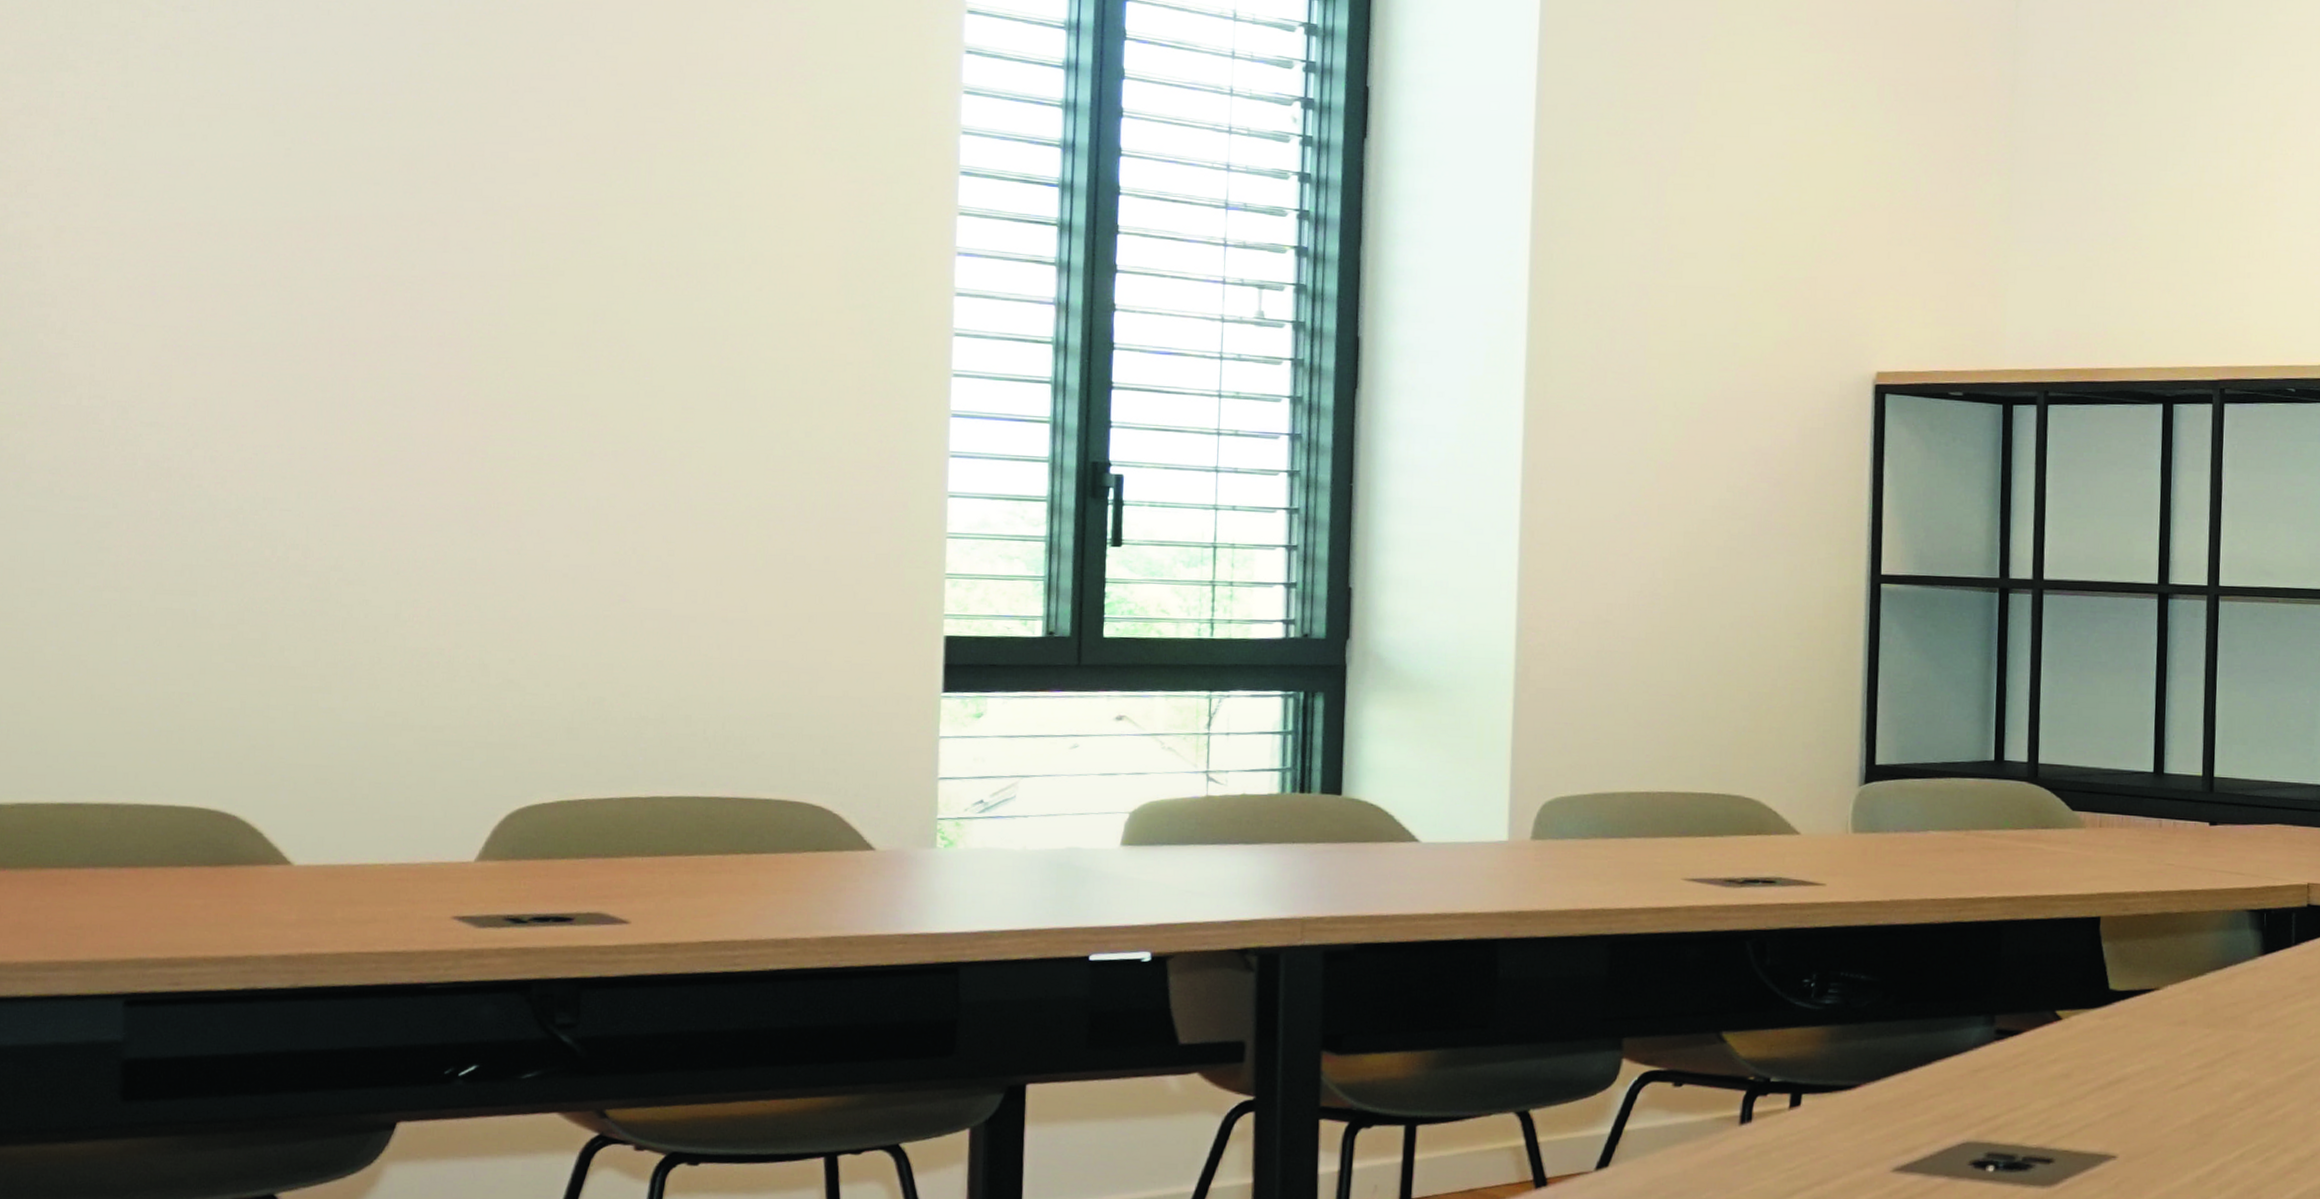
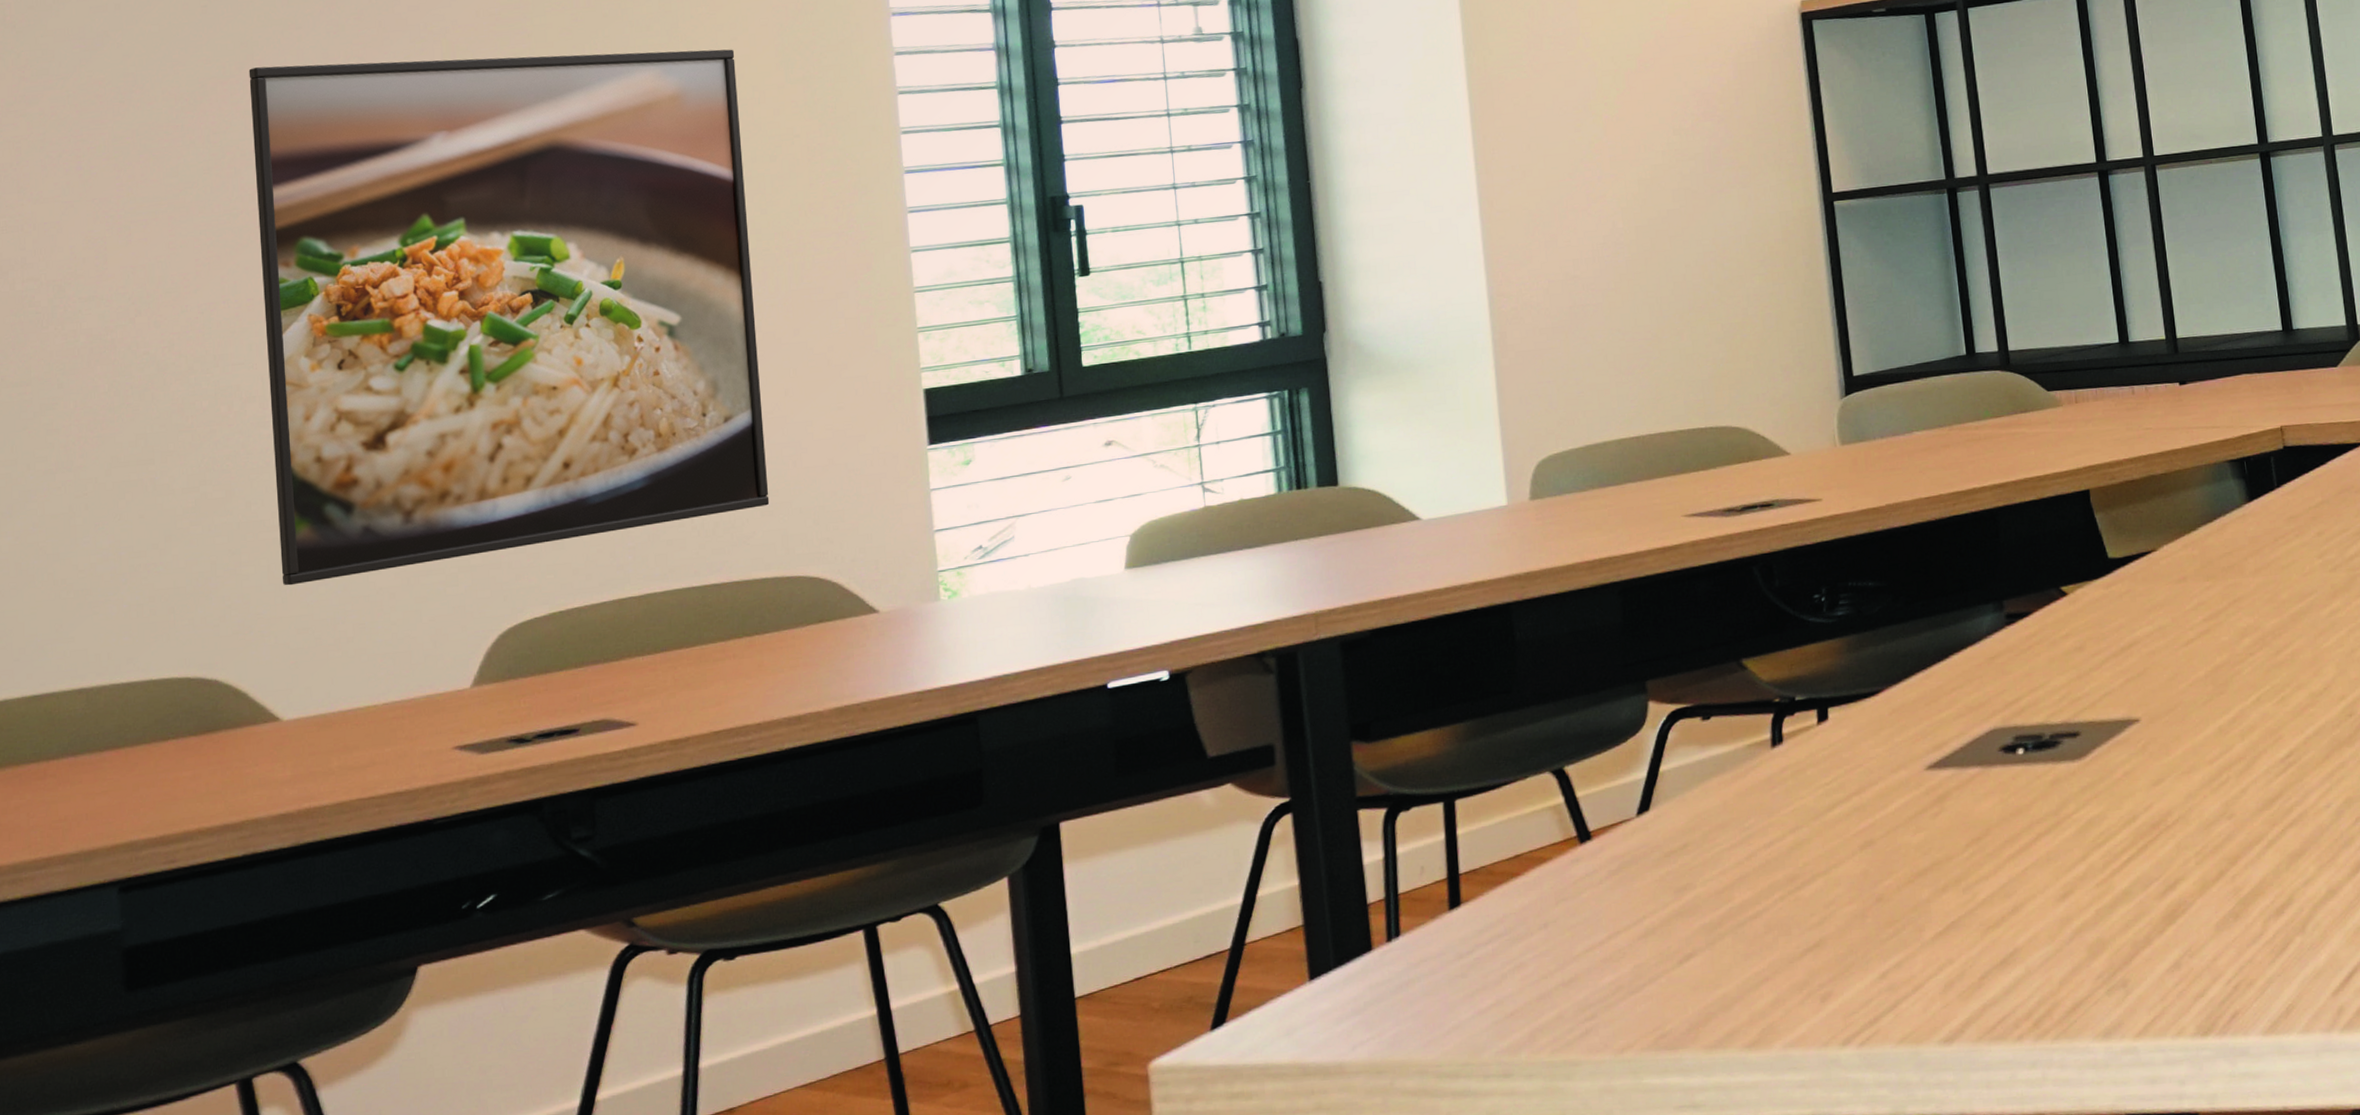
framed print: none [306,218,798,735] -> present [249,49,770,586]

